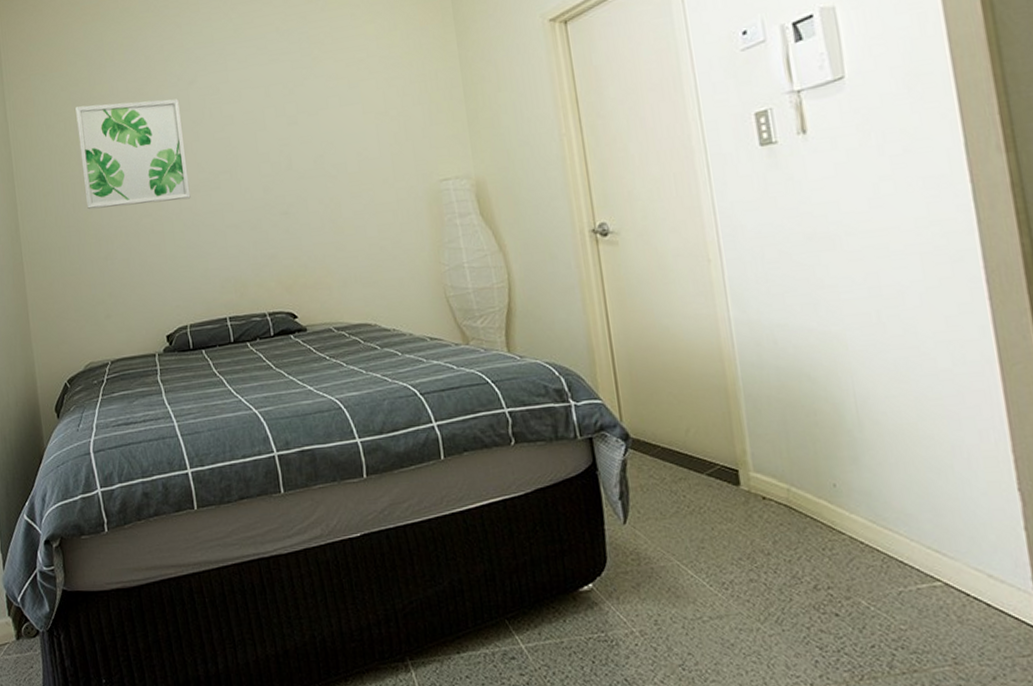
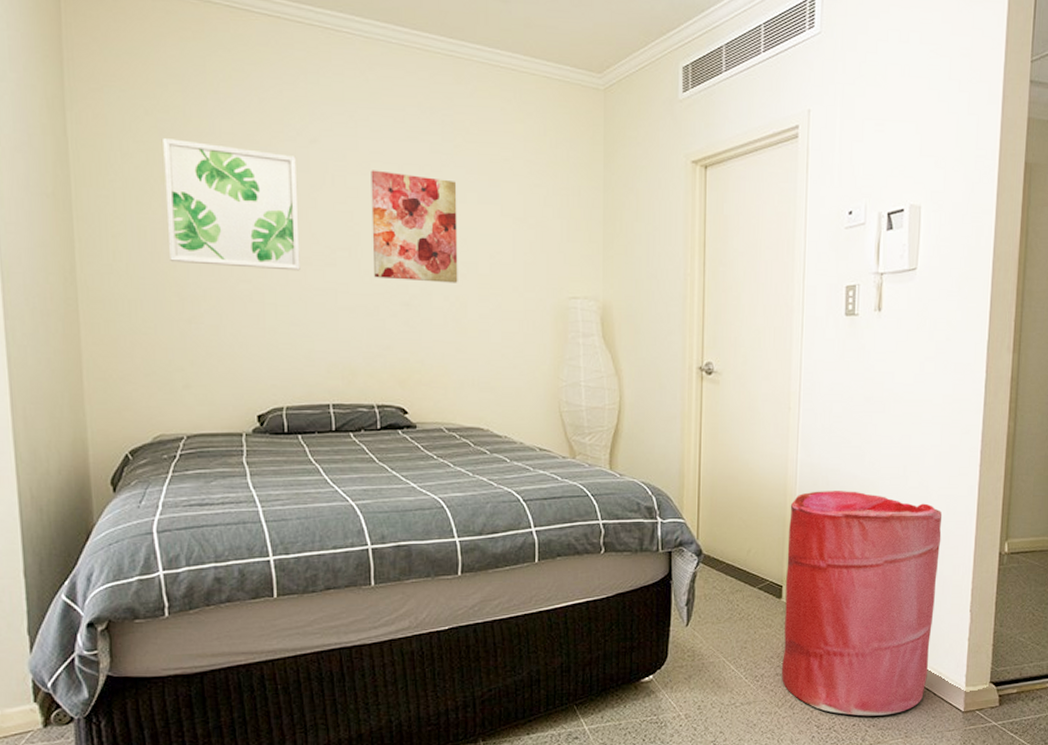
wall art: none [242,91,330,193] -> present [371,170,458,283]
laundry hamper: none [730,348,971,635] -> present [781,491,943,716]

